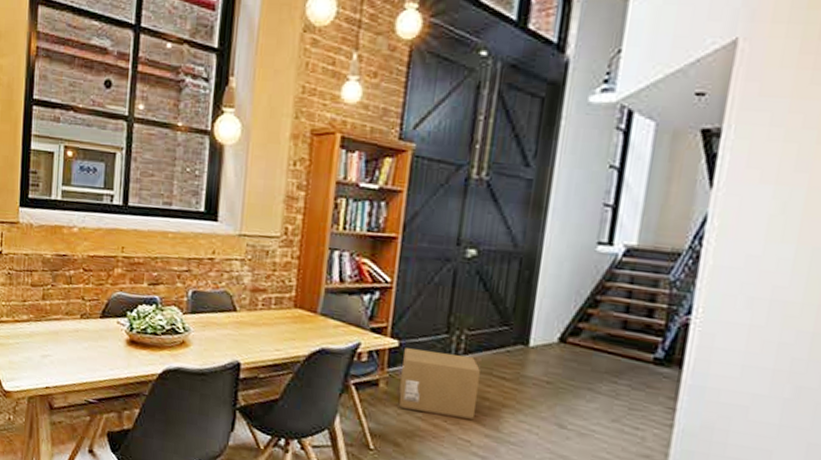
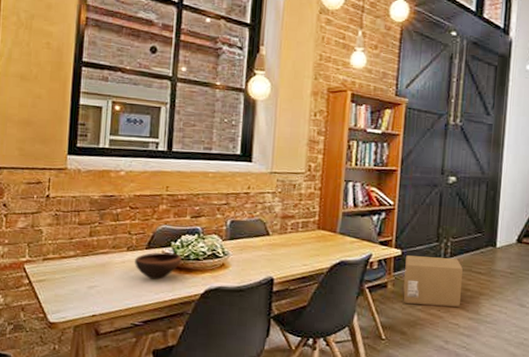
bowl: none [88,322,138,354] -> present [135,252,182,280]

